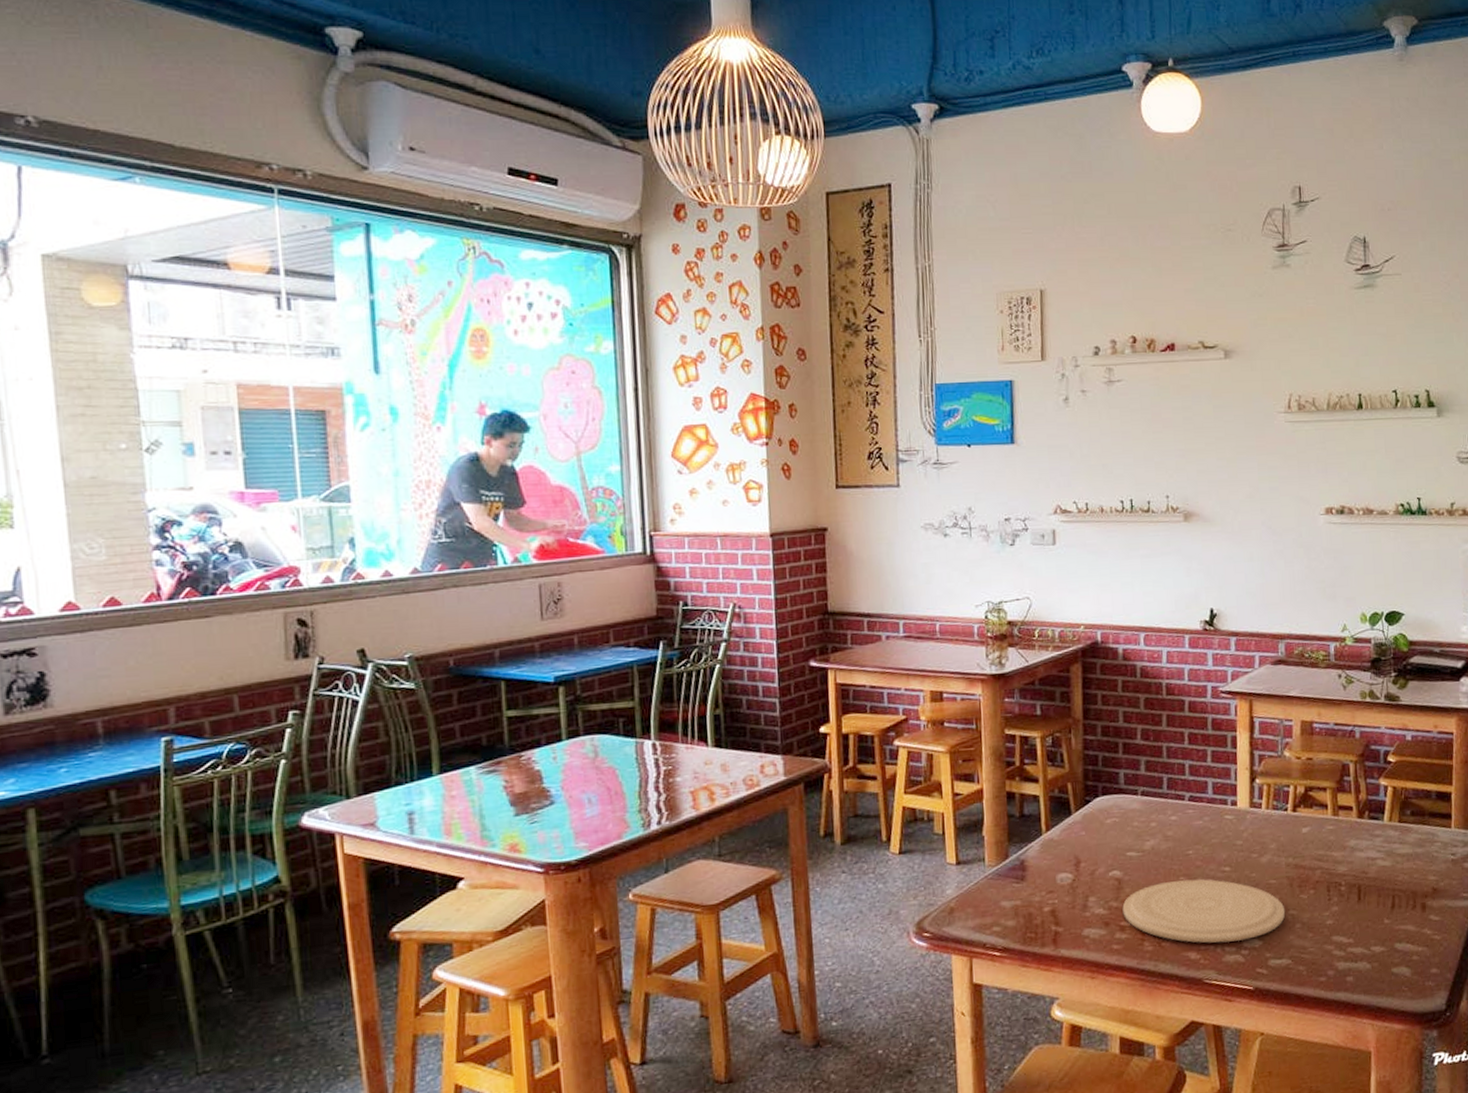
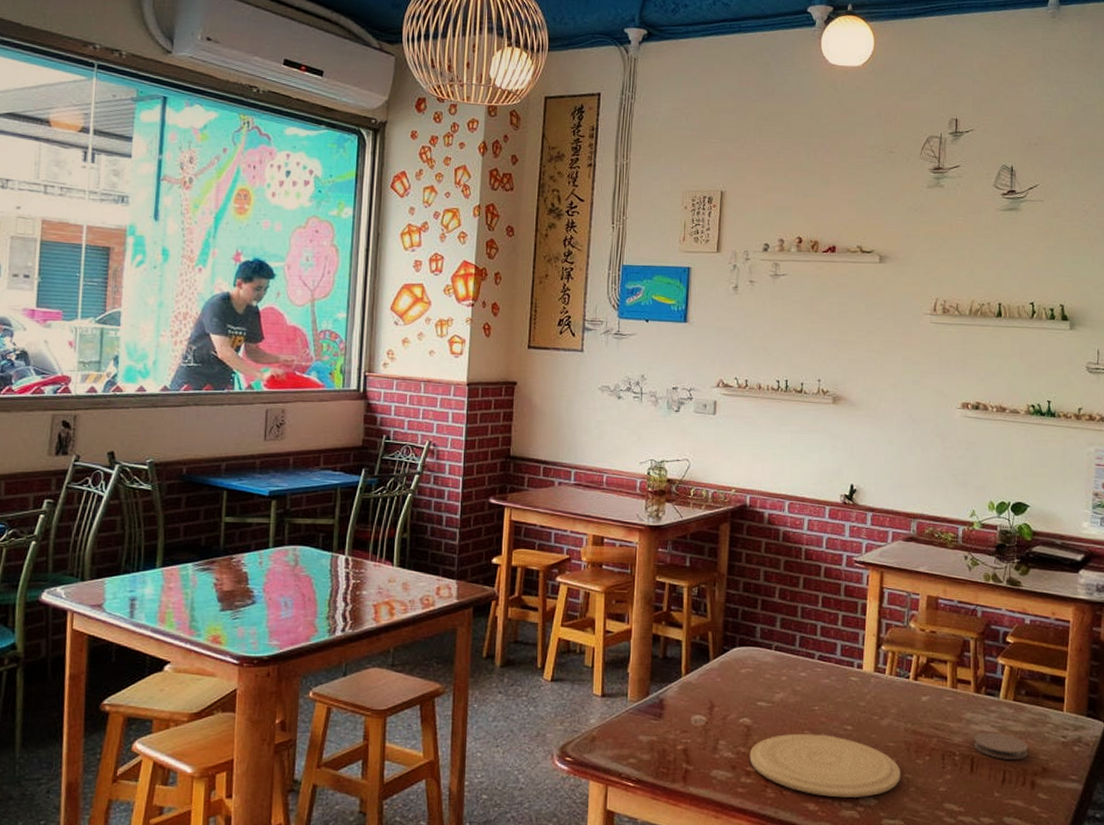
coaster: none [1359,857,1417,885] -> present [973,732,1029,759]

